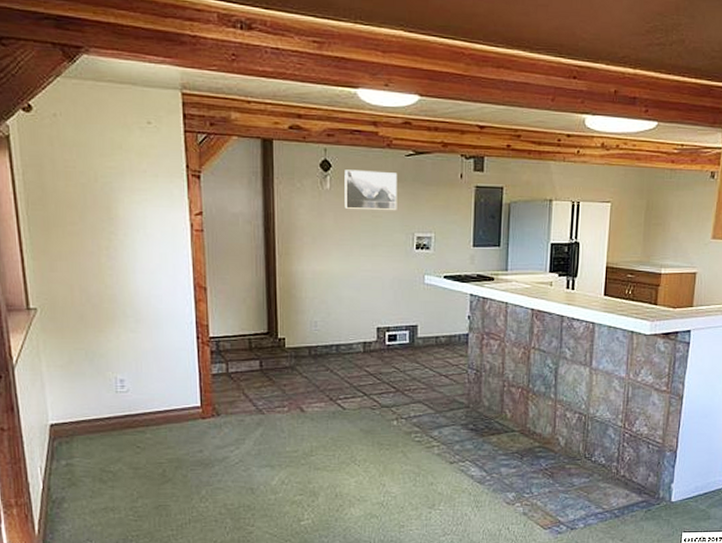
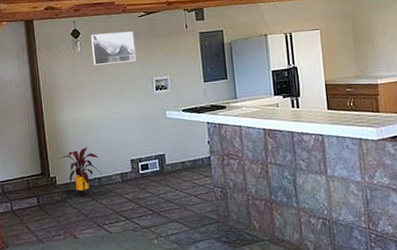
house plant: none [290,307,340,365] -> present [59,147,101,197]

